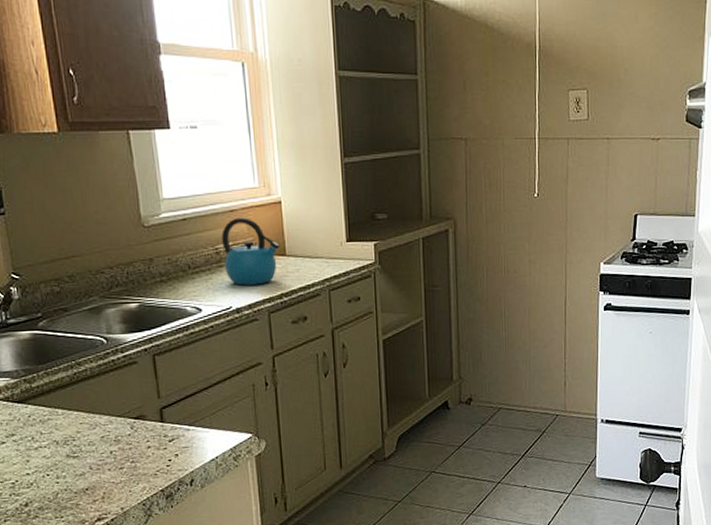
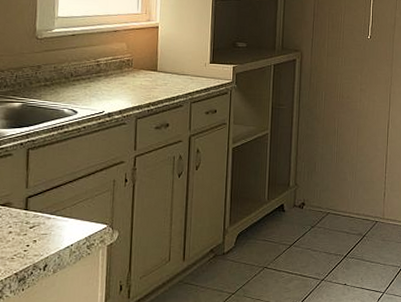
kettle: present [221,217,280,286] -> none [103,37,153,94]

